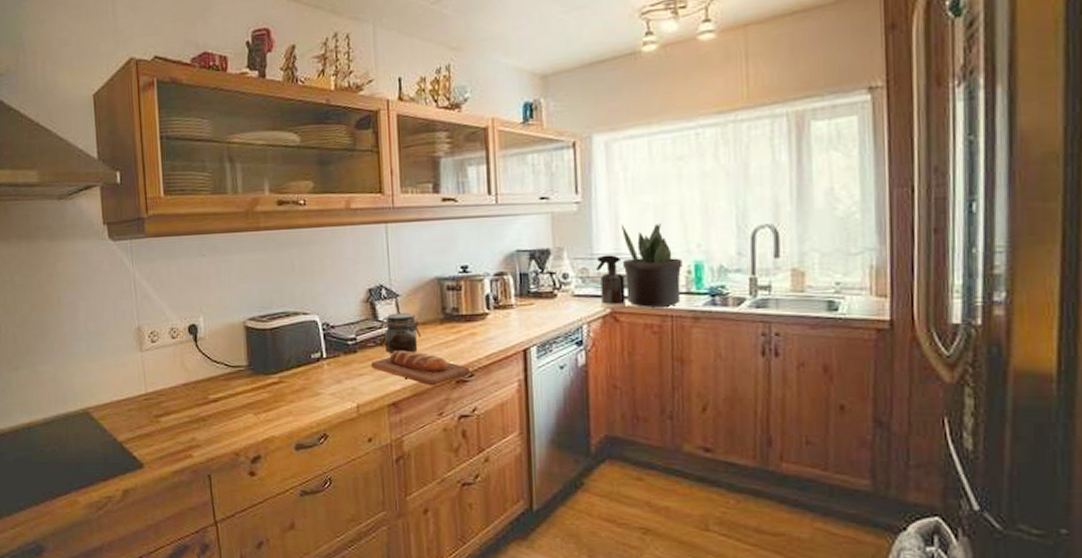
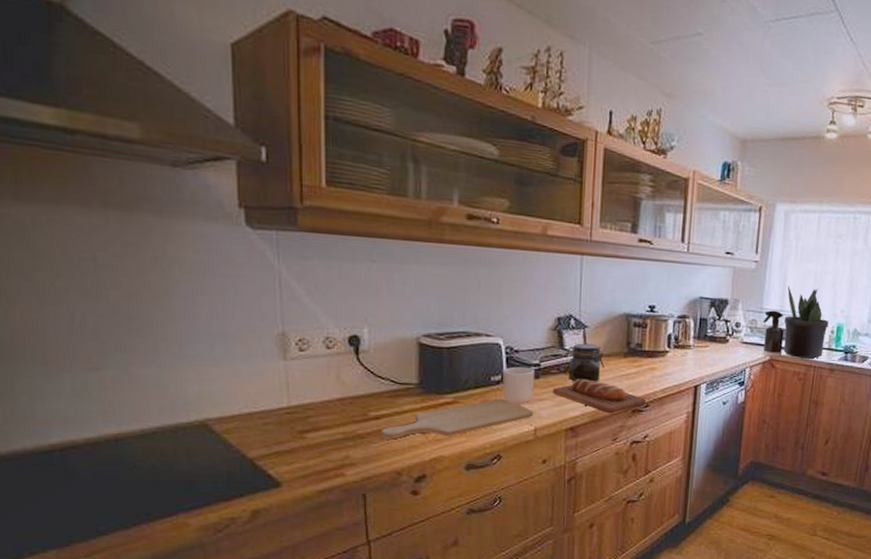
chopping board: none [220,376,355,421] -> present [381,399,534,440]
mug: none [322,342,353,380] -> present [502,366,534,404]

